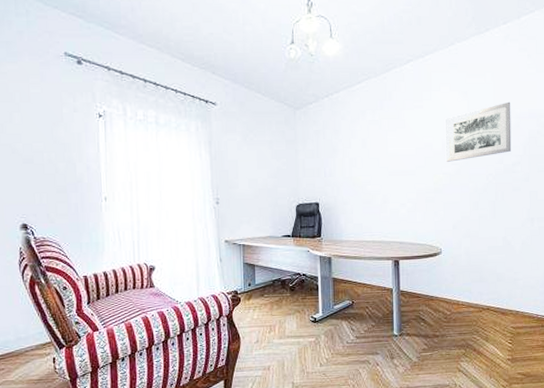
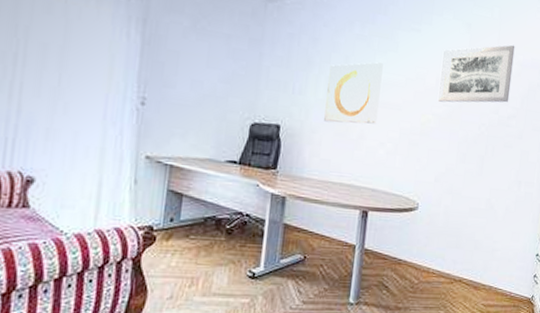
wall art: none [351,140,396,194] -> present [324,62,383,124]

